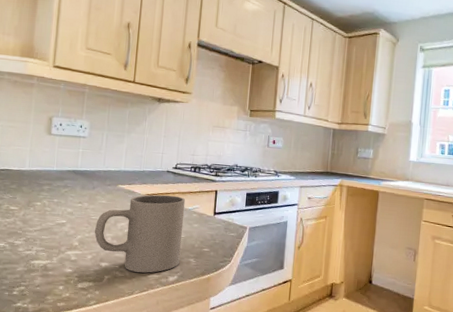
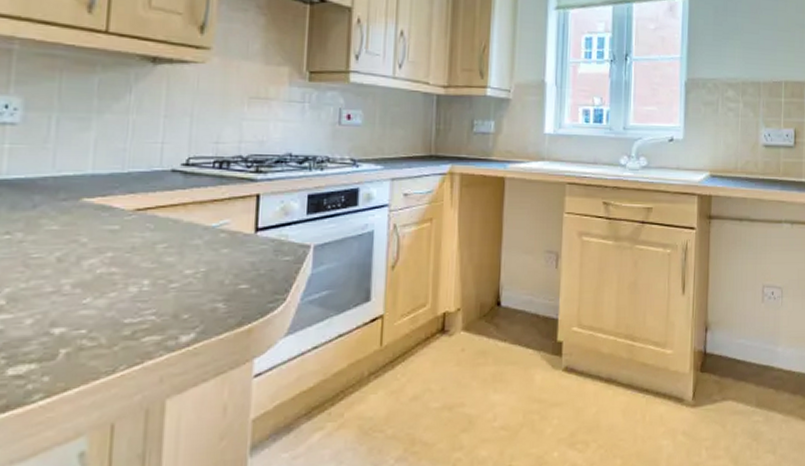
mug: present [94,194,186,273] -> none [37,207,206,336]

